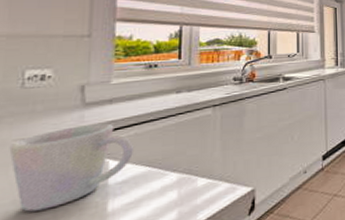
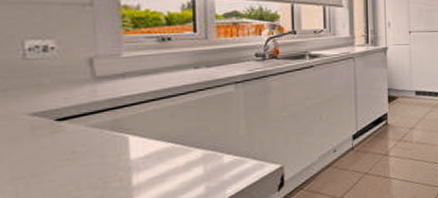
mug: present [9,123,135,212] -> none [20,98,155,184]

